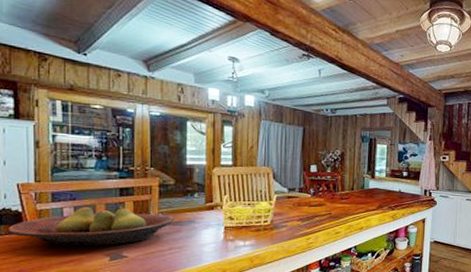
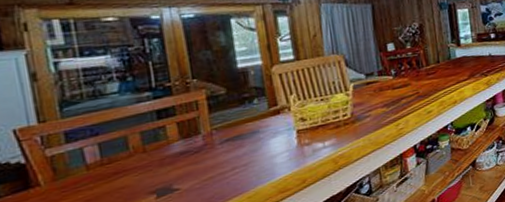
fruit bowl: present [7,207,175,246] -> none [8,130,233,195]

